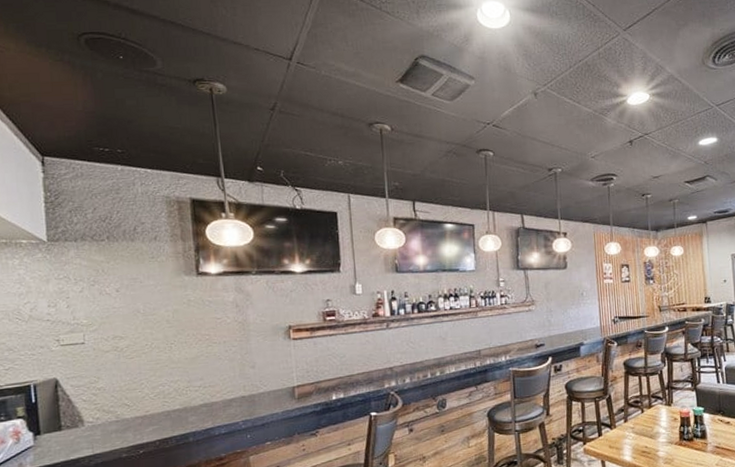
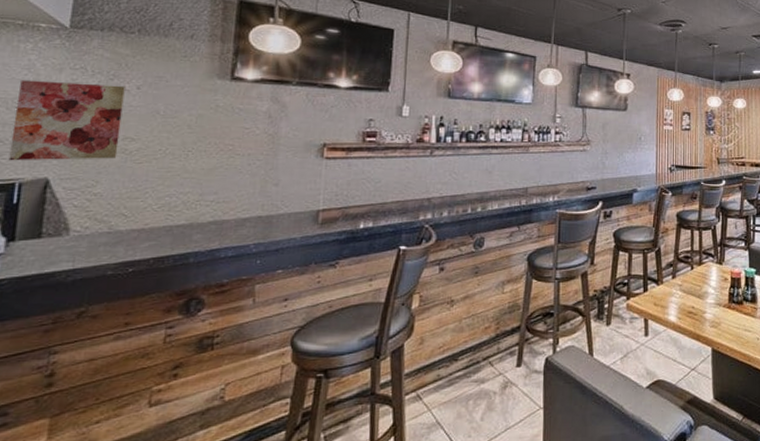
wall art: none [16,290,111,366] -> present [8,80,125,161]

